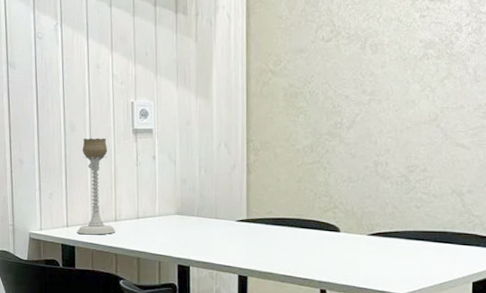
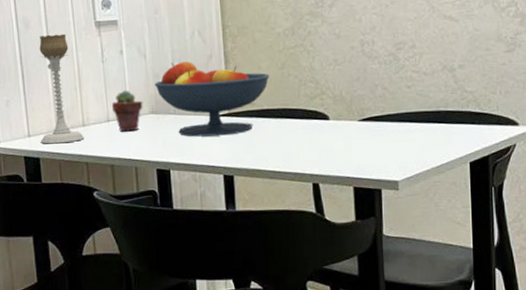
potted succulent: none [141,191,170,229] -> present [111,90,143,132]
fruit bowl: none [181,170,287,239] -> present [154,61,270,137]

